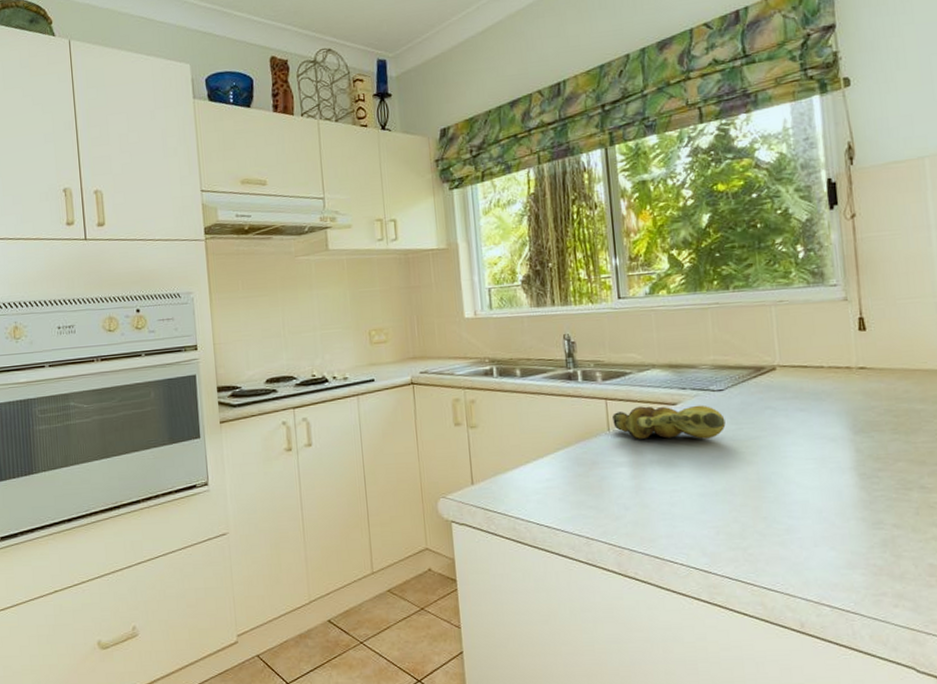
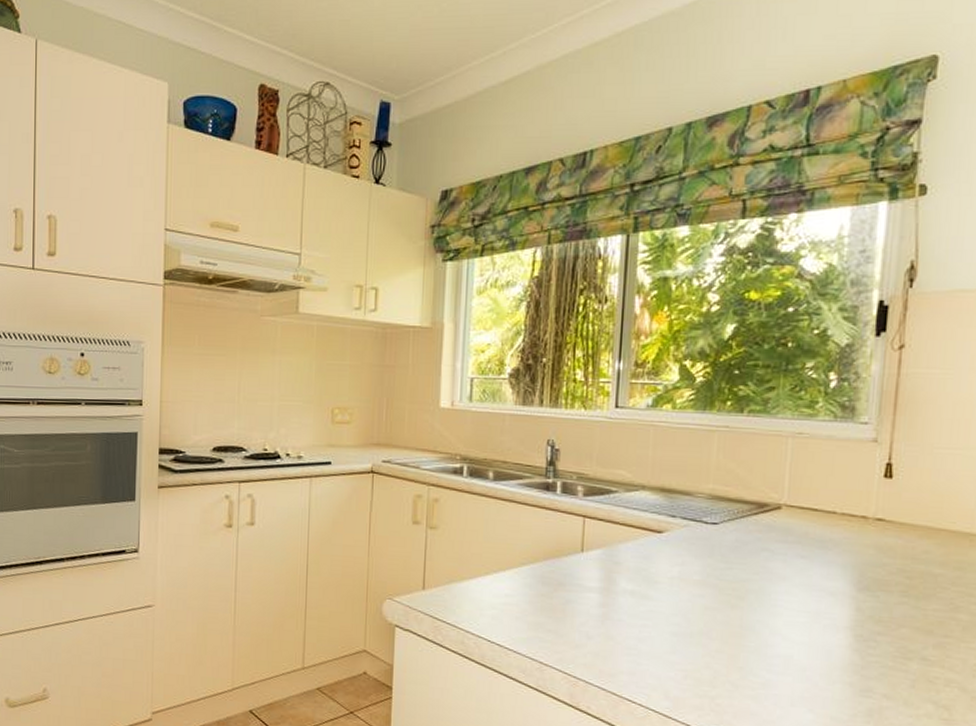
banana bunch: present [613,405,726,439] -> none [588,529,714,575]

